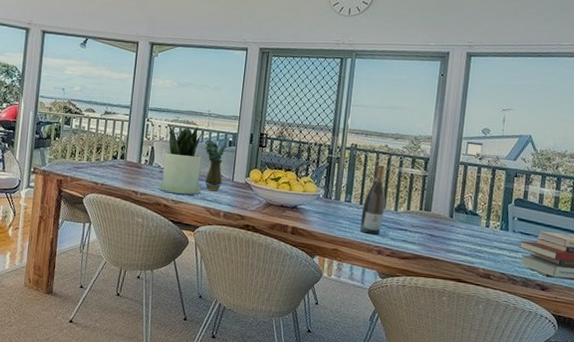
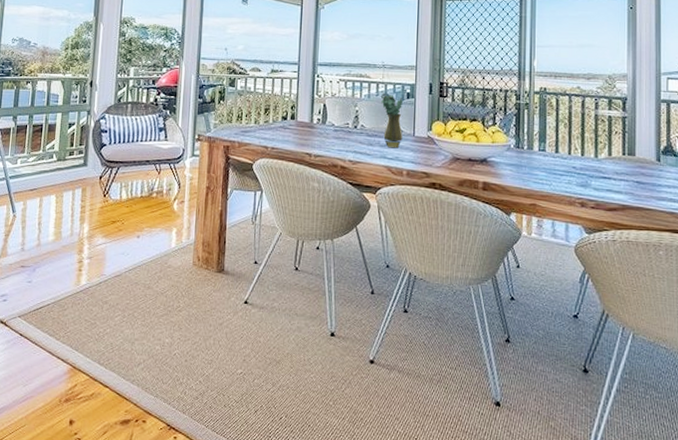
planter: present [157,124,203,196] -> none [332,79,382,154]
wine bottle: present [359,165,386,235] -> none [558,109,584,185]

